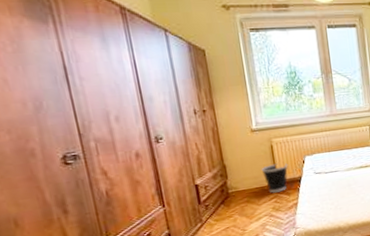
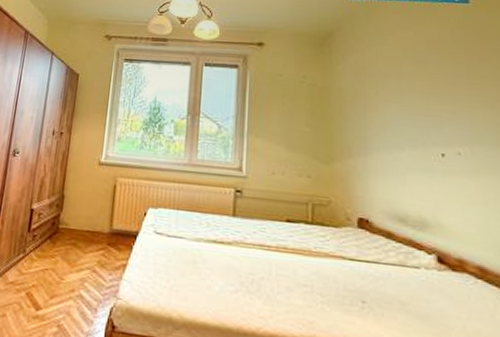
wastebasket: present [261,163,288,193] -> none [97,207,127,244]

